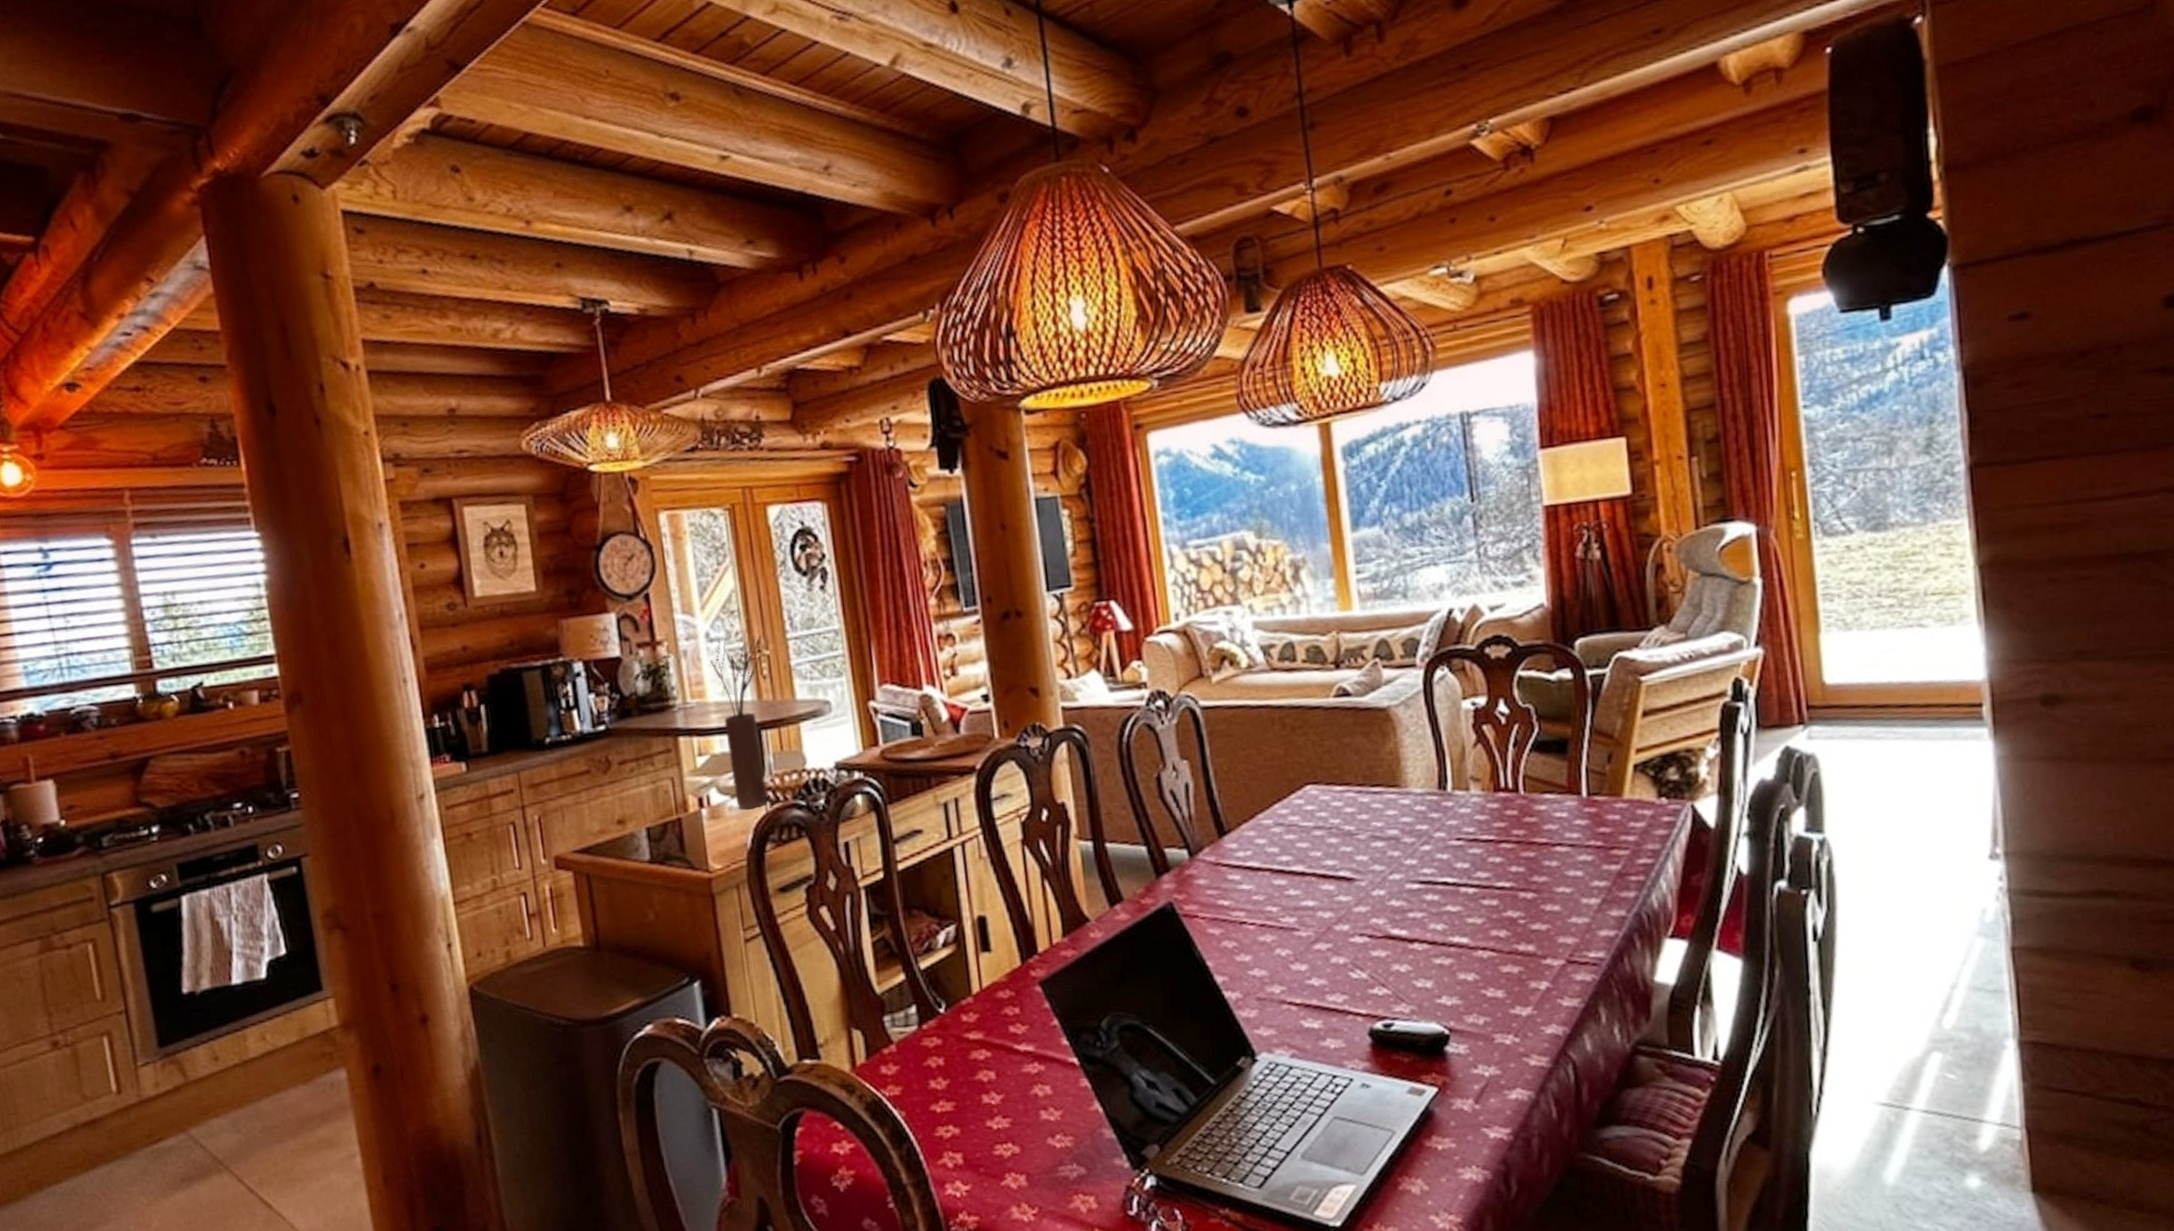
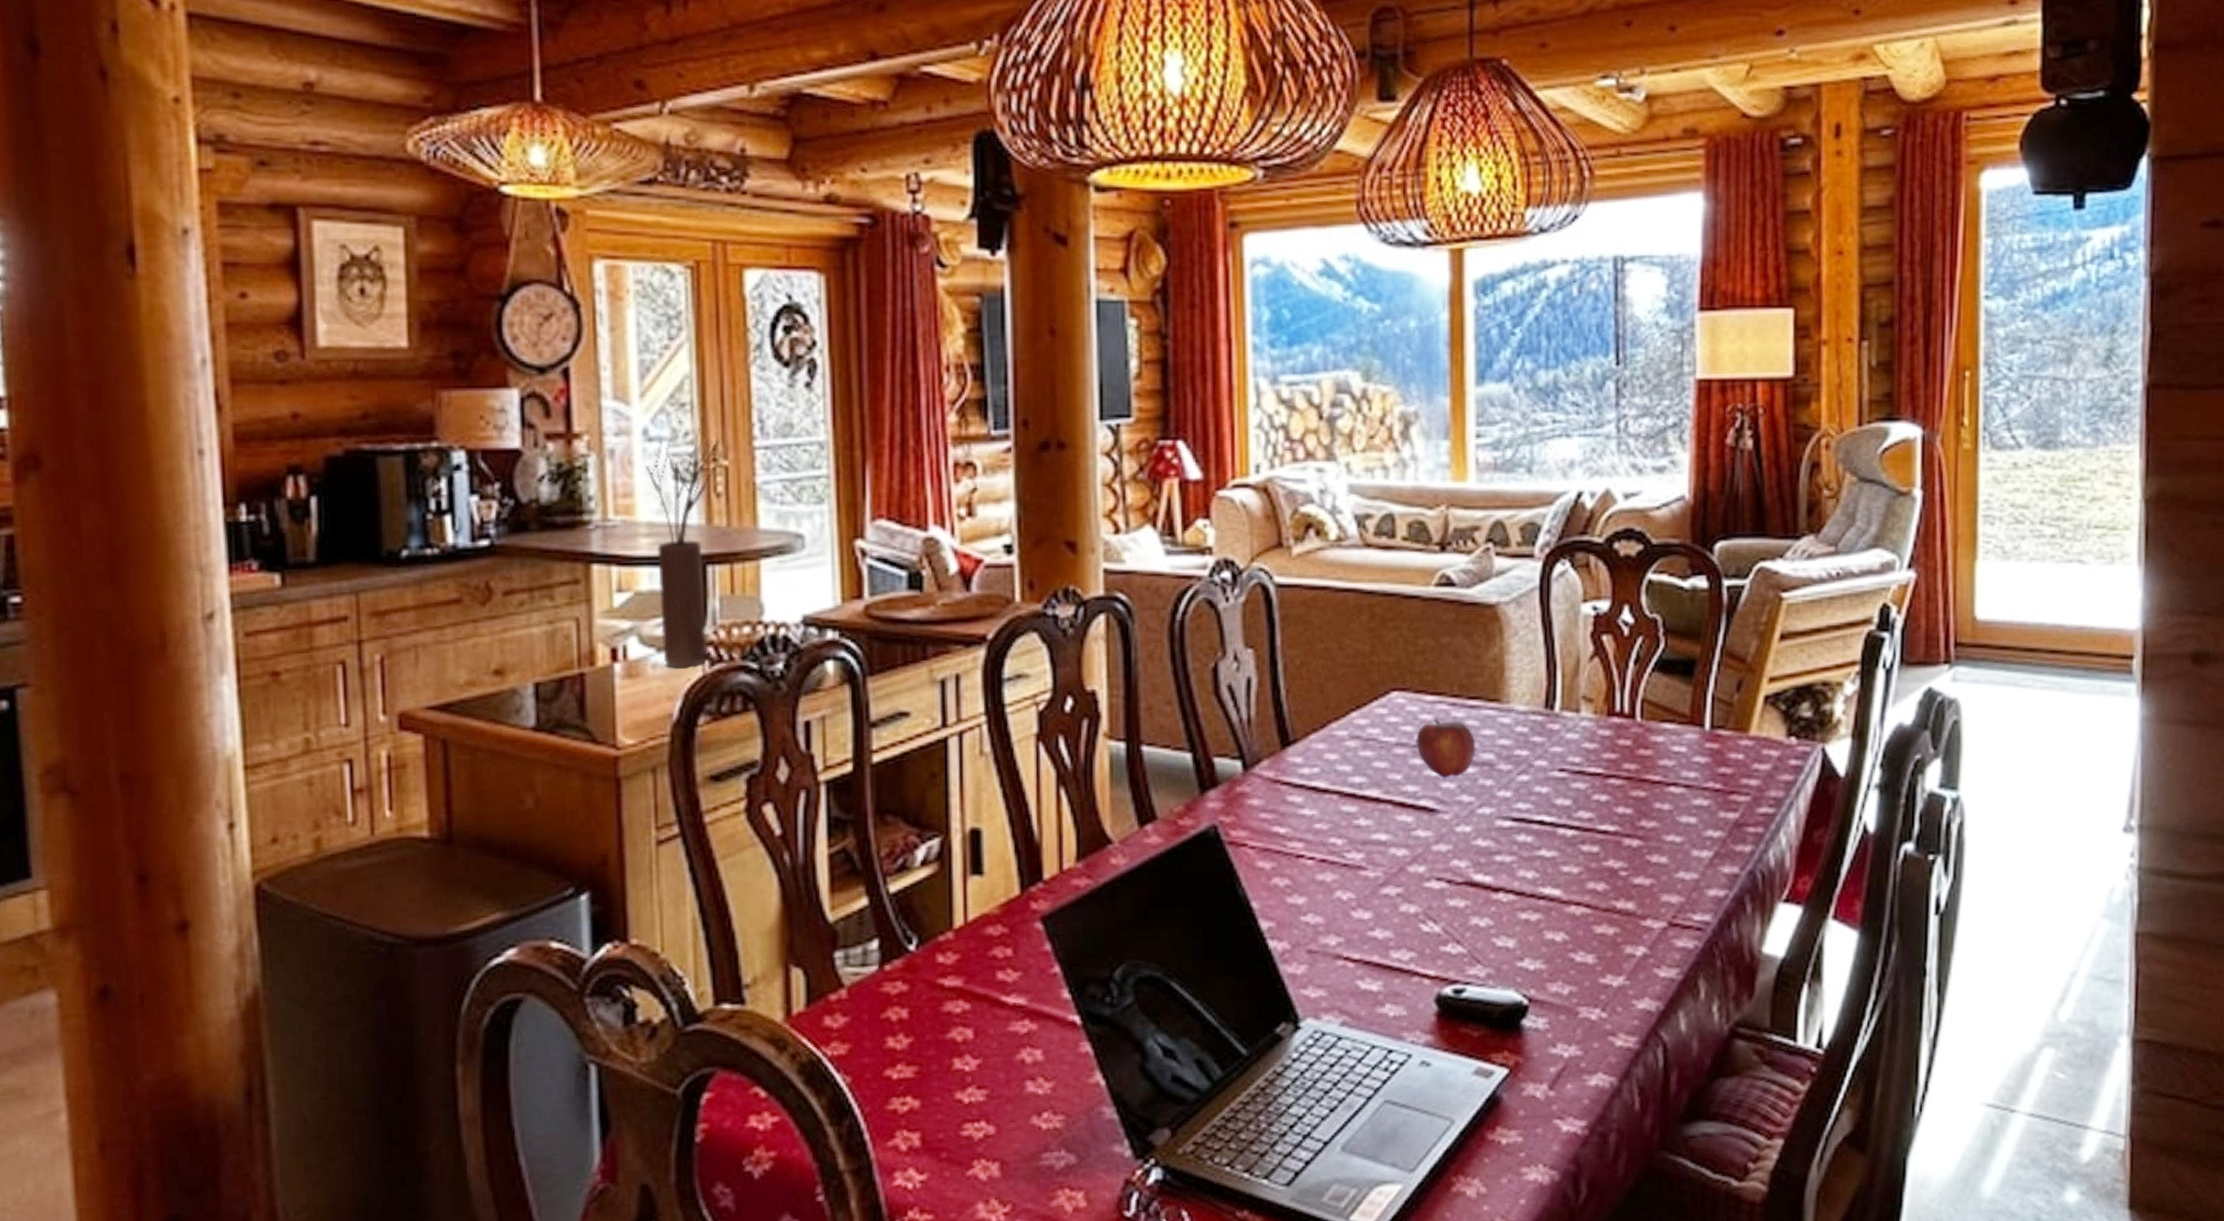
fruit: none [1330,804,1383,852] -> present [1415,718,1476,778]

